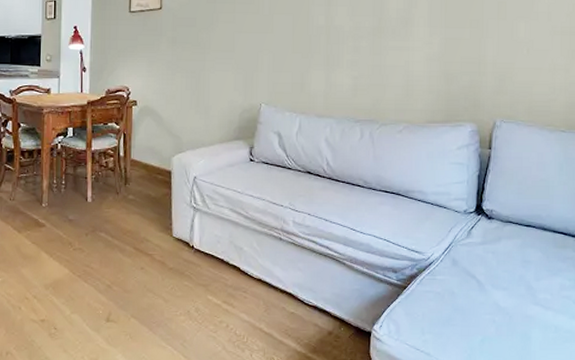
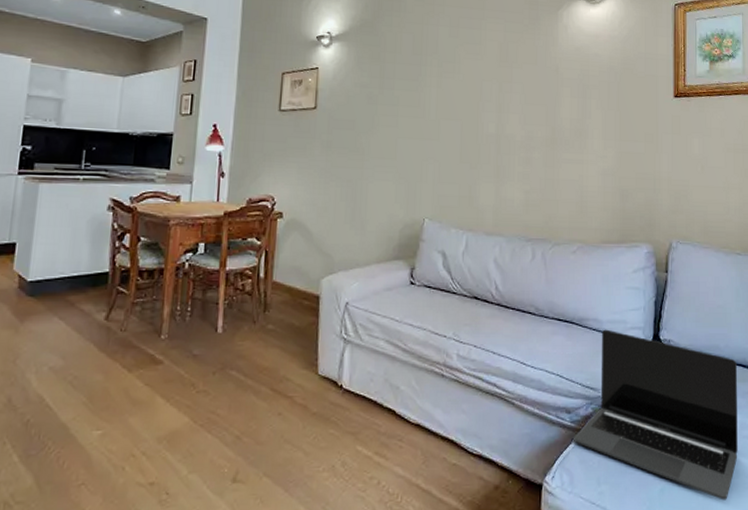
laptop: none [400,200,558,351] -> present [574,329,738,501]

